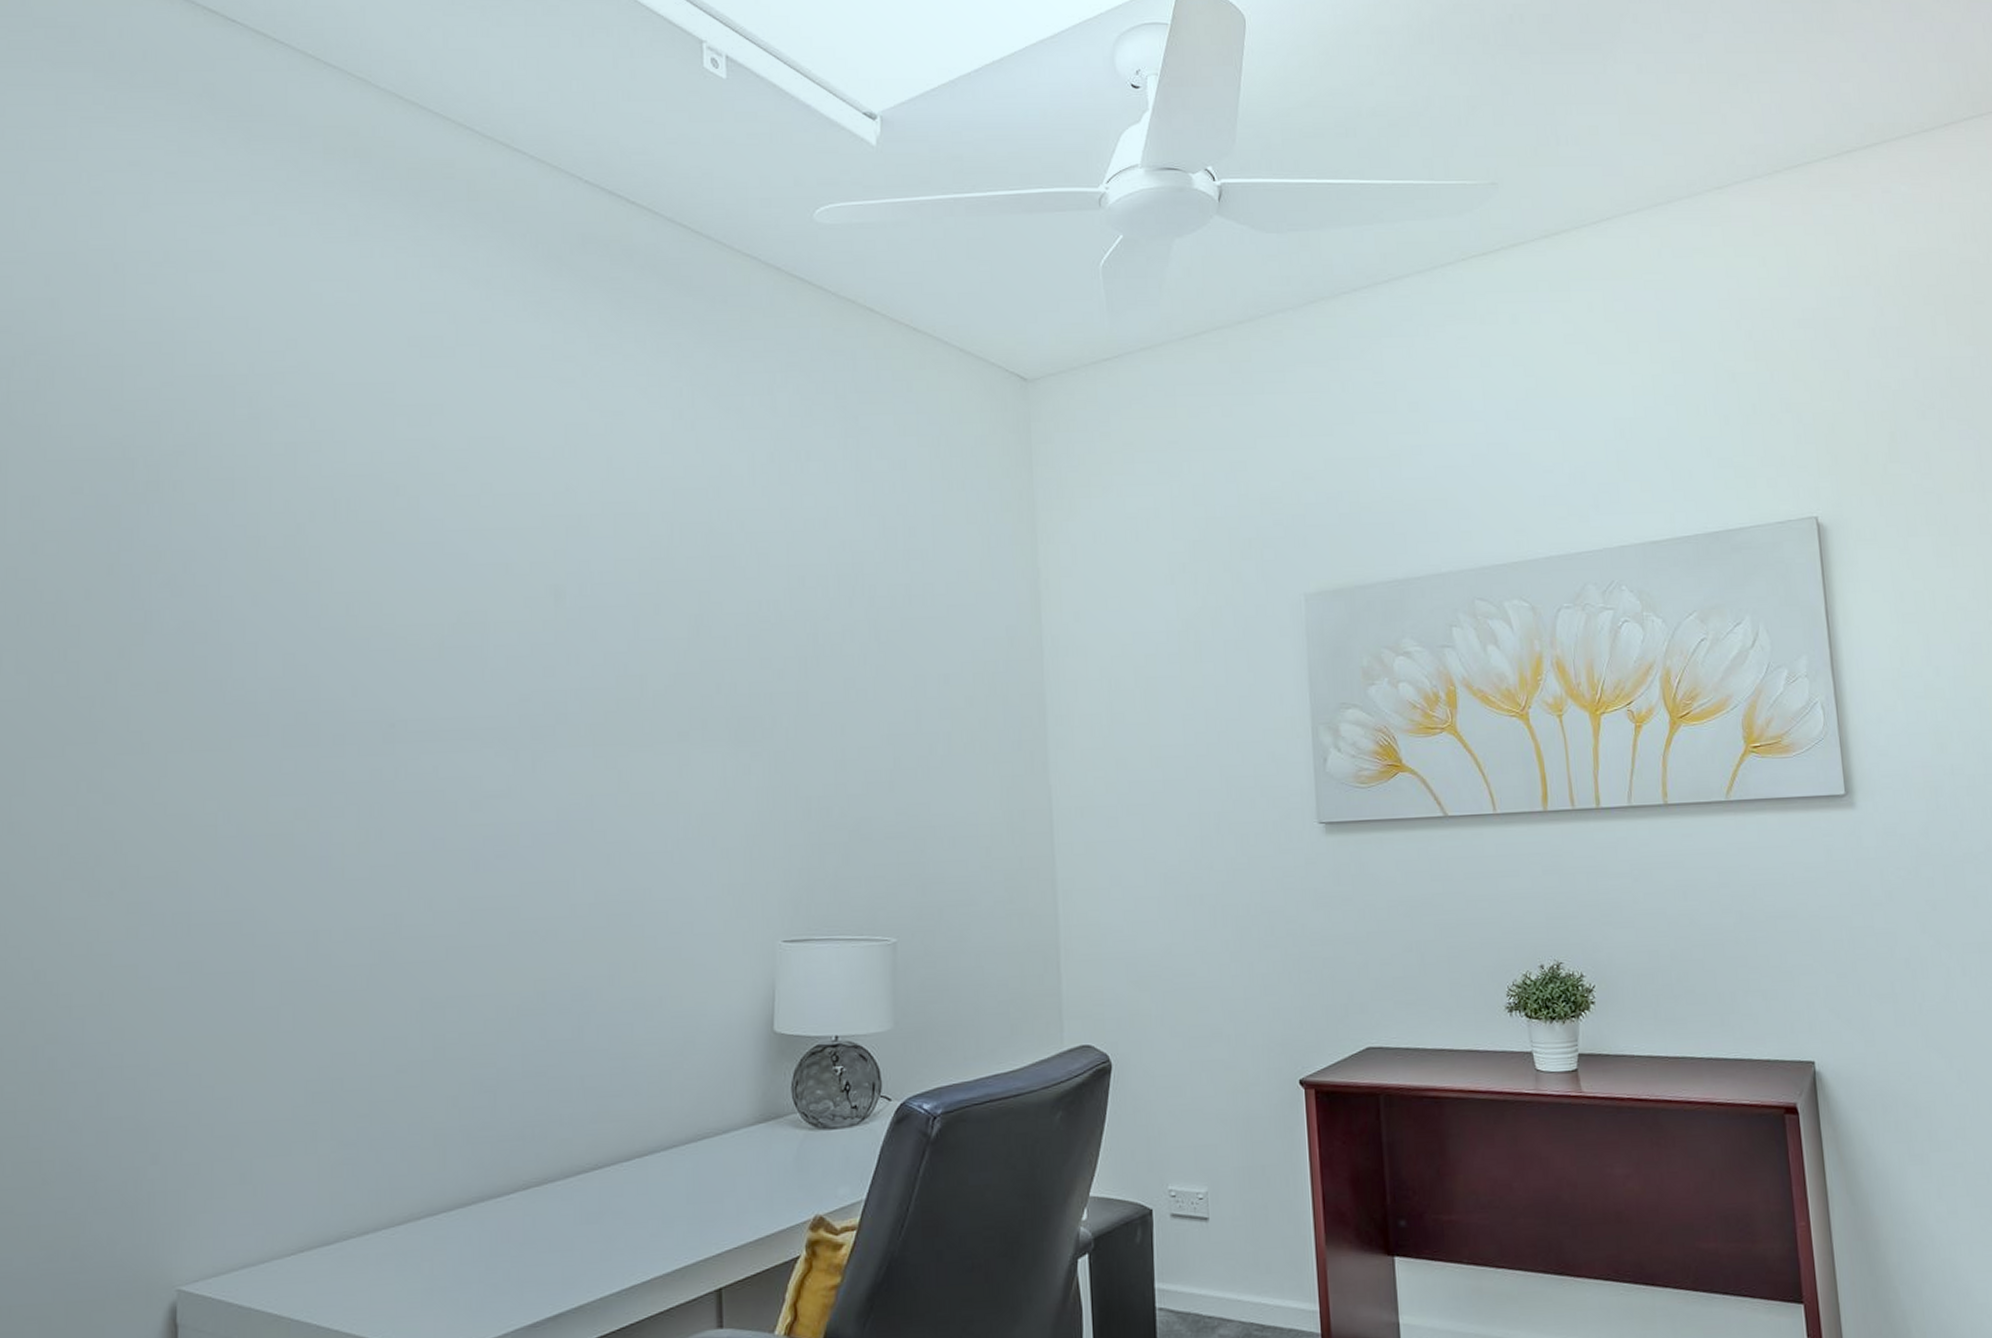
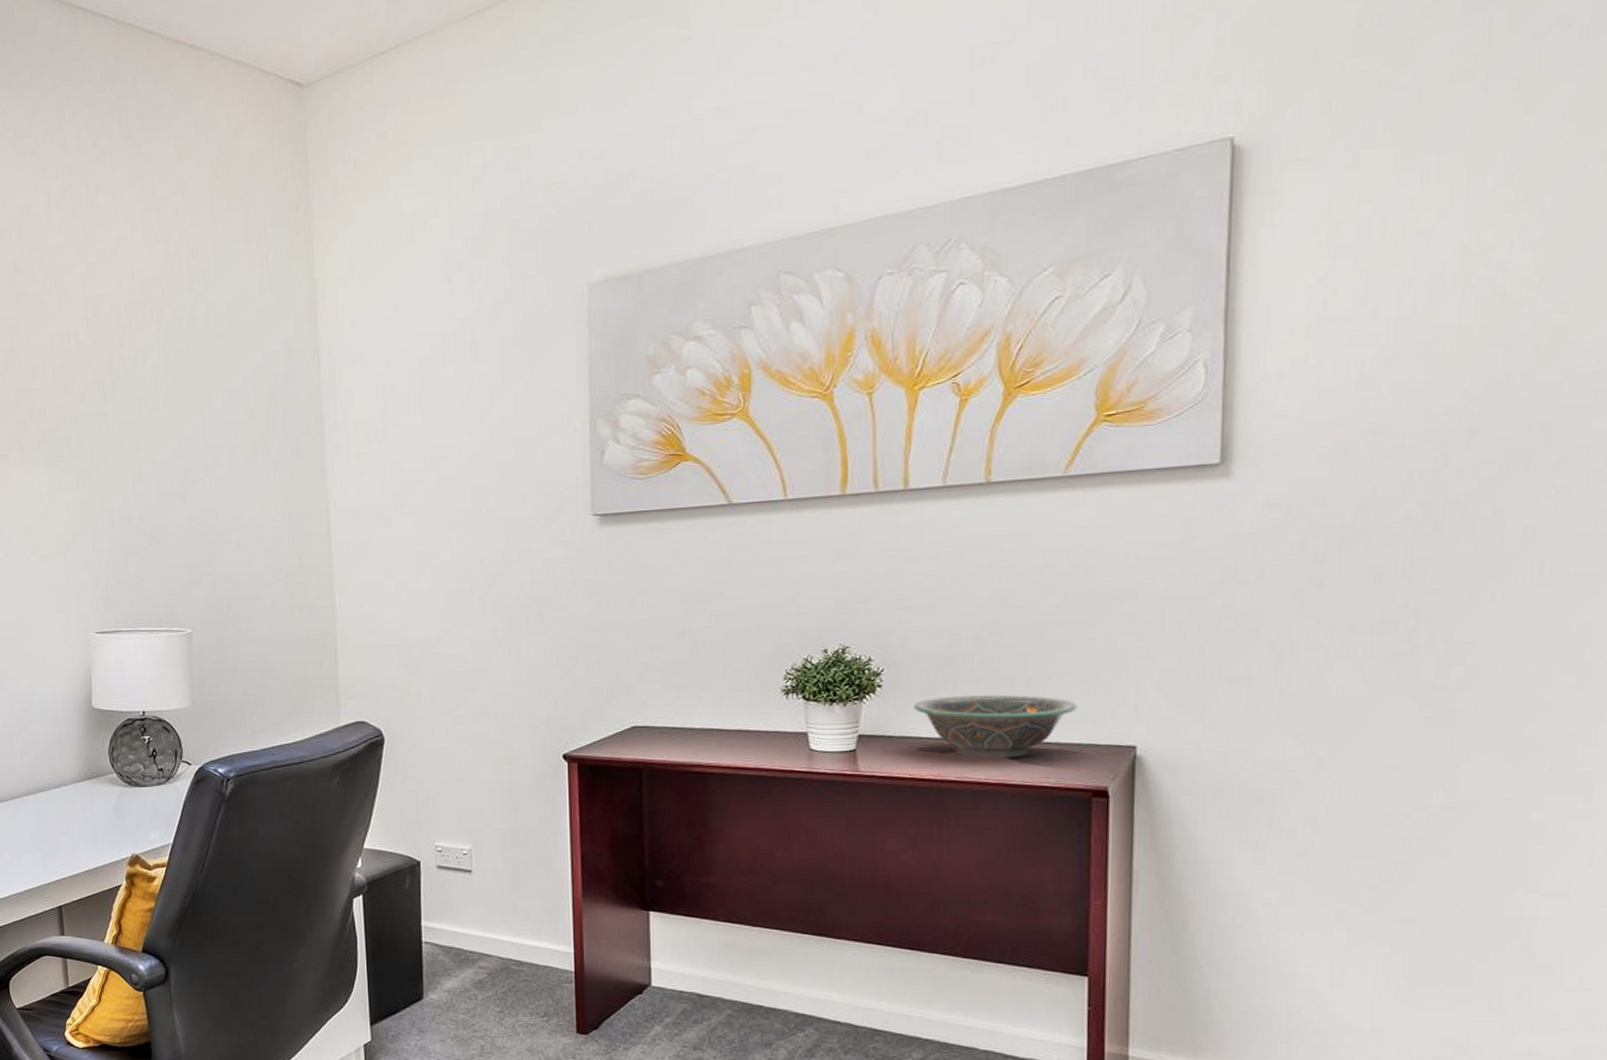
decorative bowl: none [1623,1011,1763,1077] -> present [913,694,1078,759]

